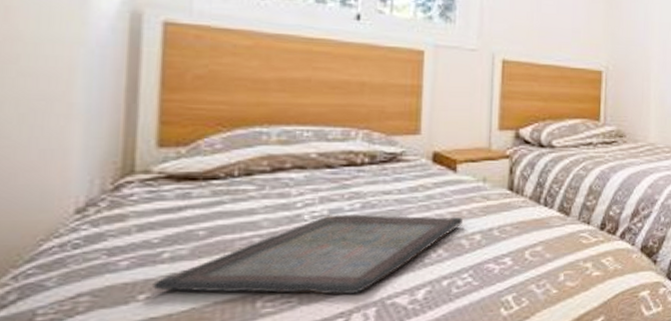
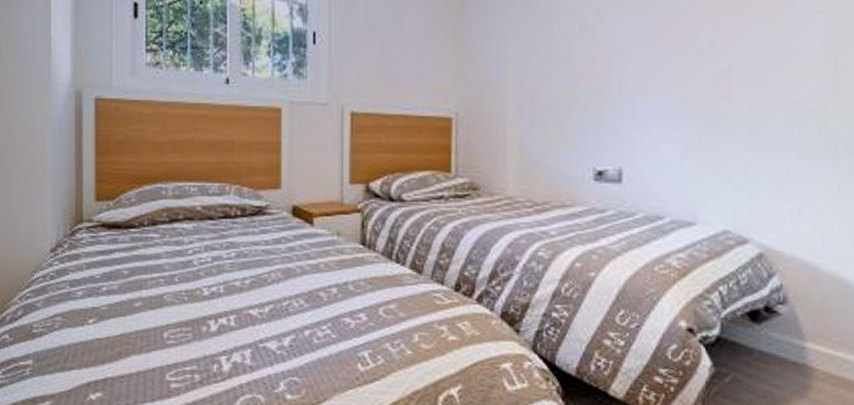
serving tray: present [153,214,463,295] -> none [97,262,320,335]

